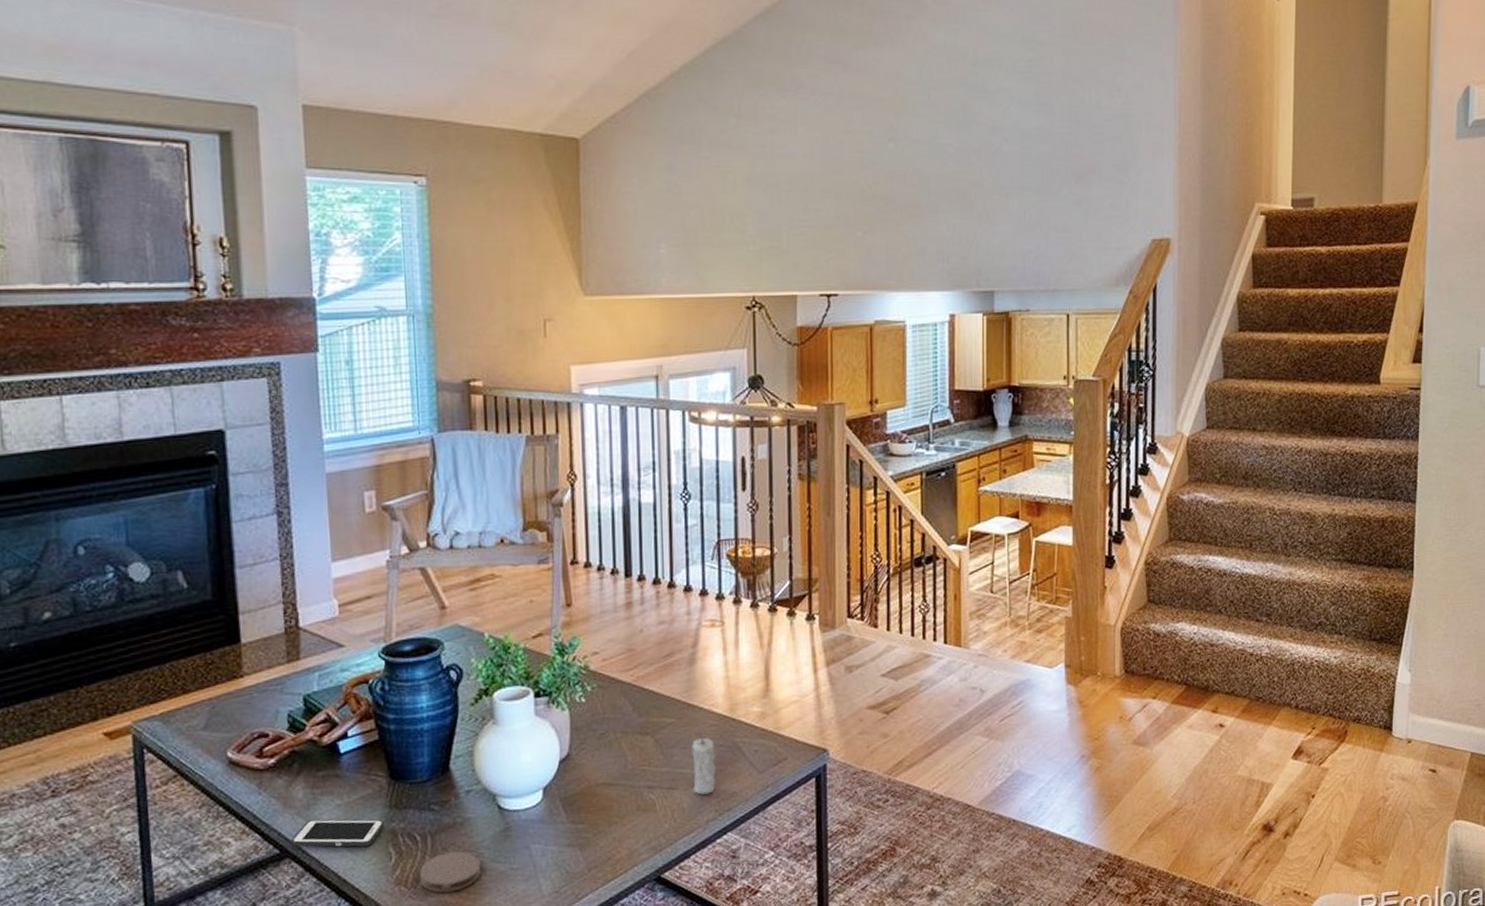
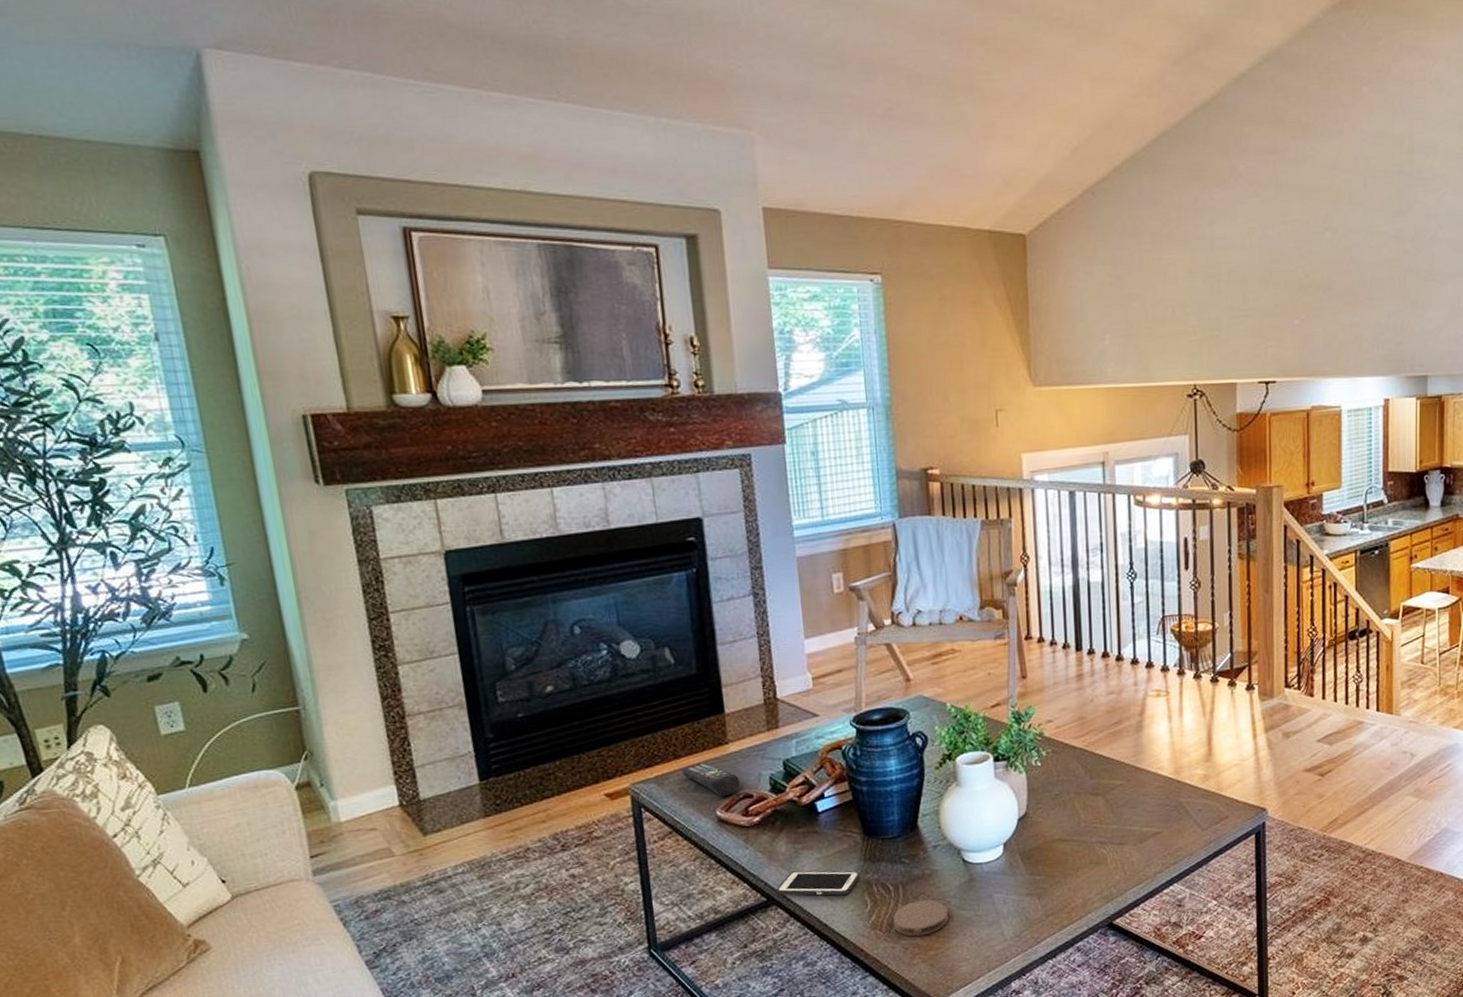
remote control: none [191,698,255,737] -> present [682,763,740,797]
candle: present [692,732,716,795] -> none [1140,793,1162,850]

